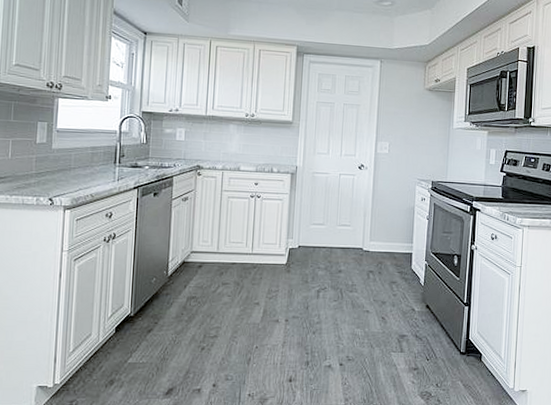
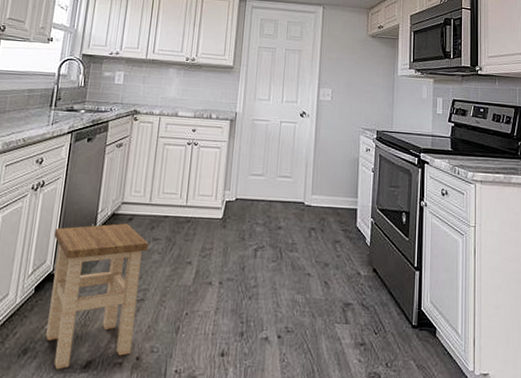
stool: none [129,270,219,397] -> present [46,223,149,370]

